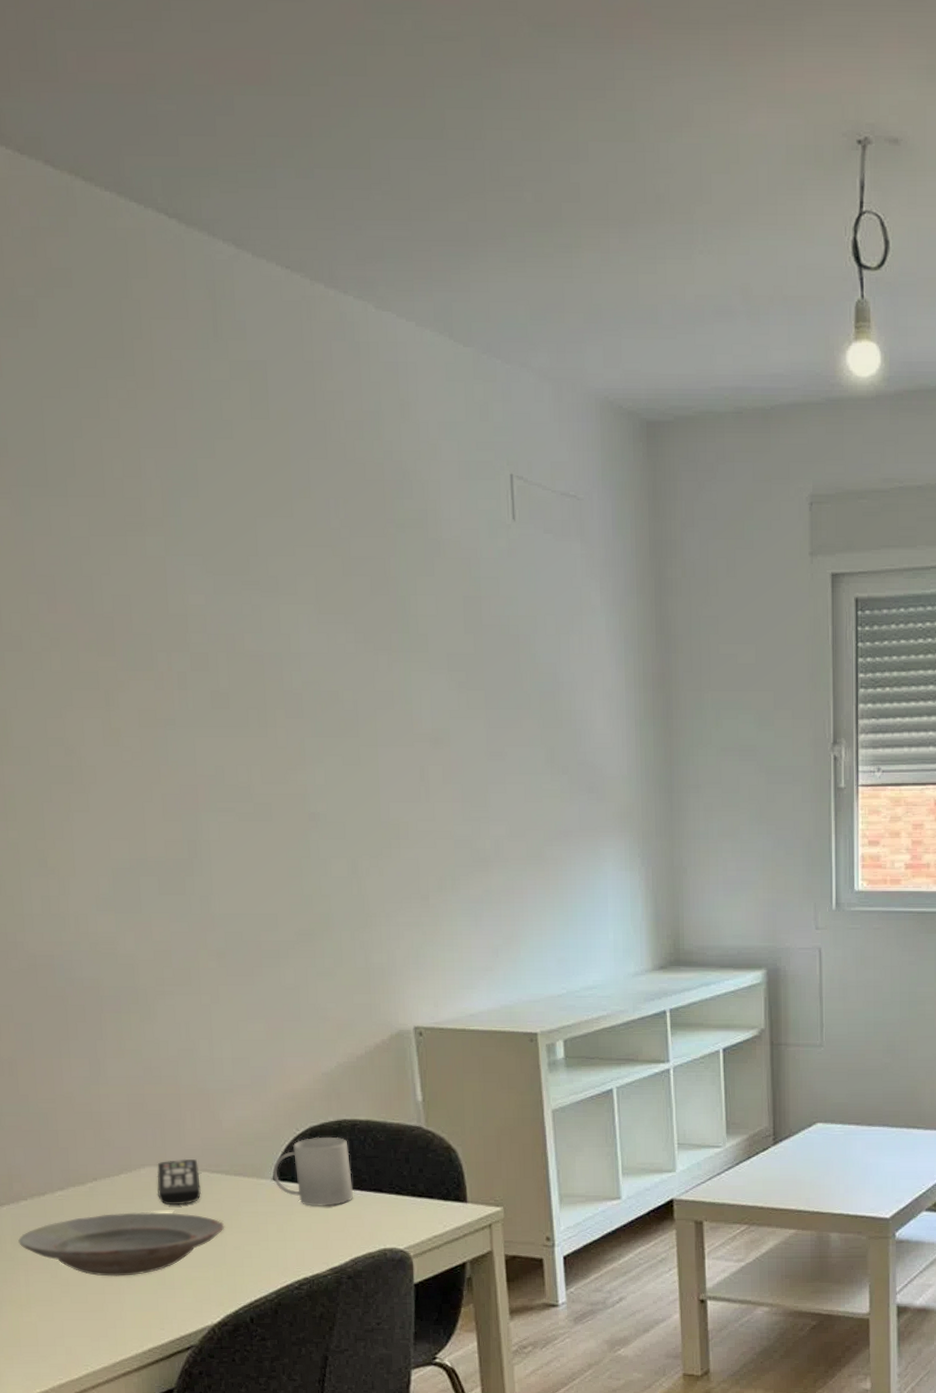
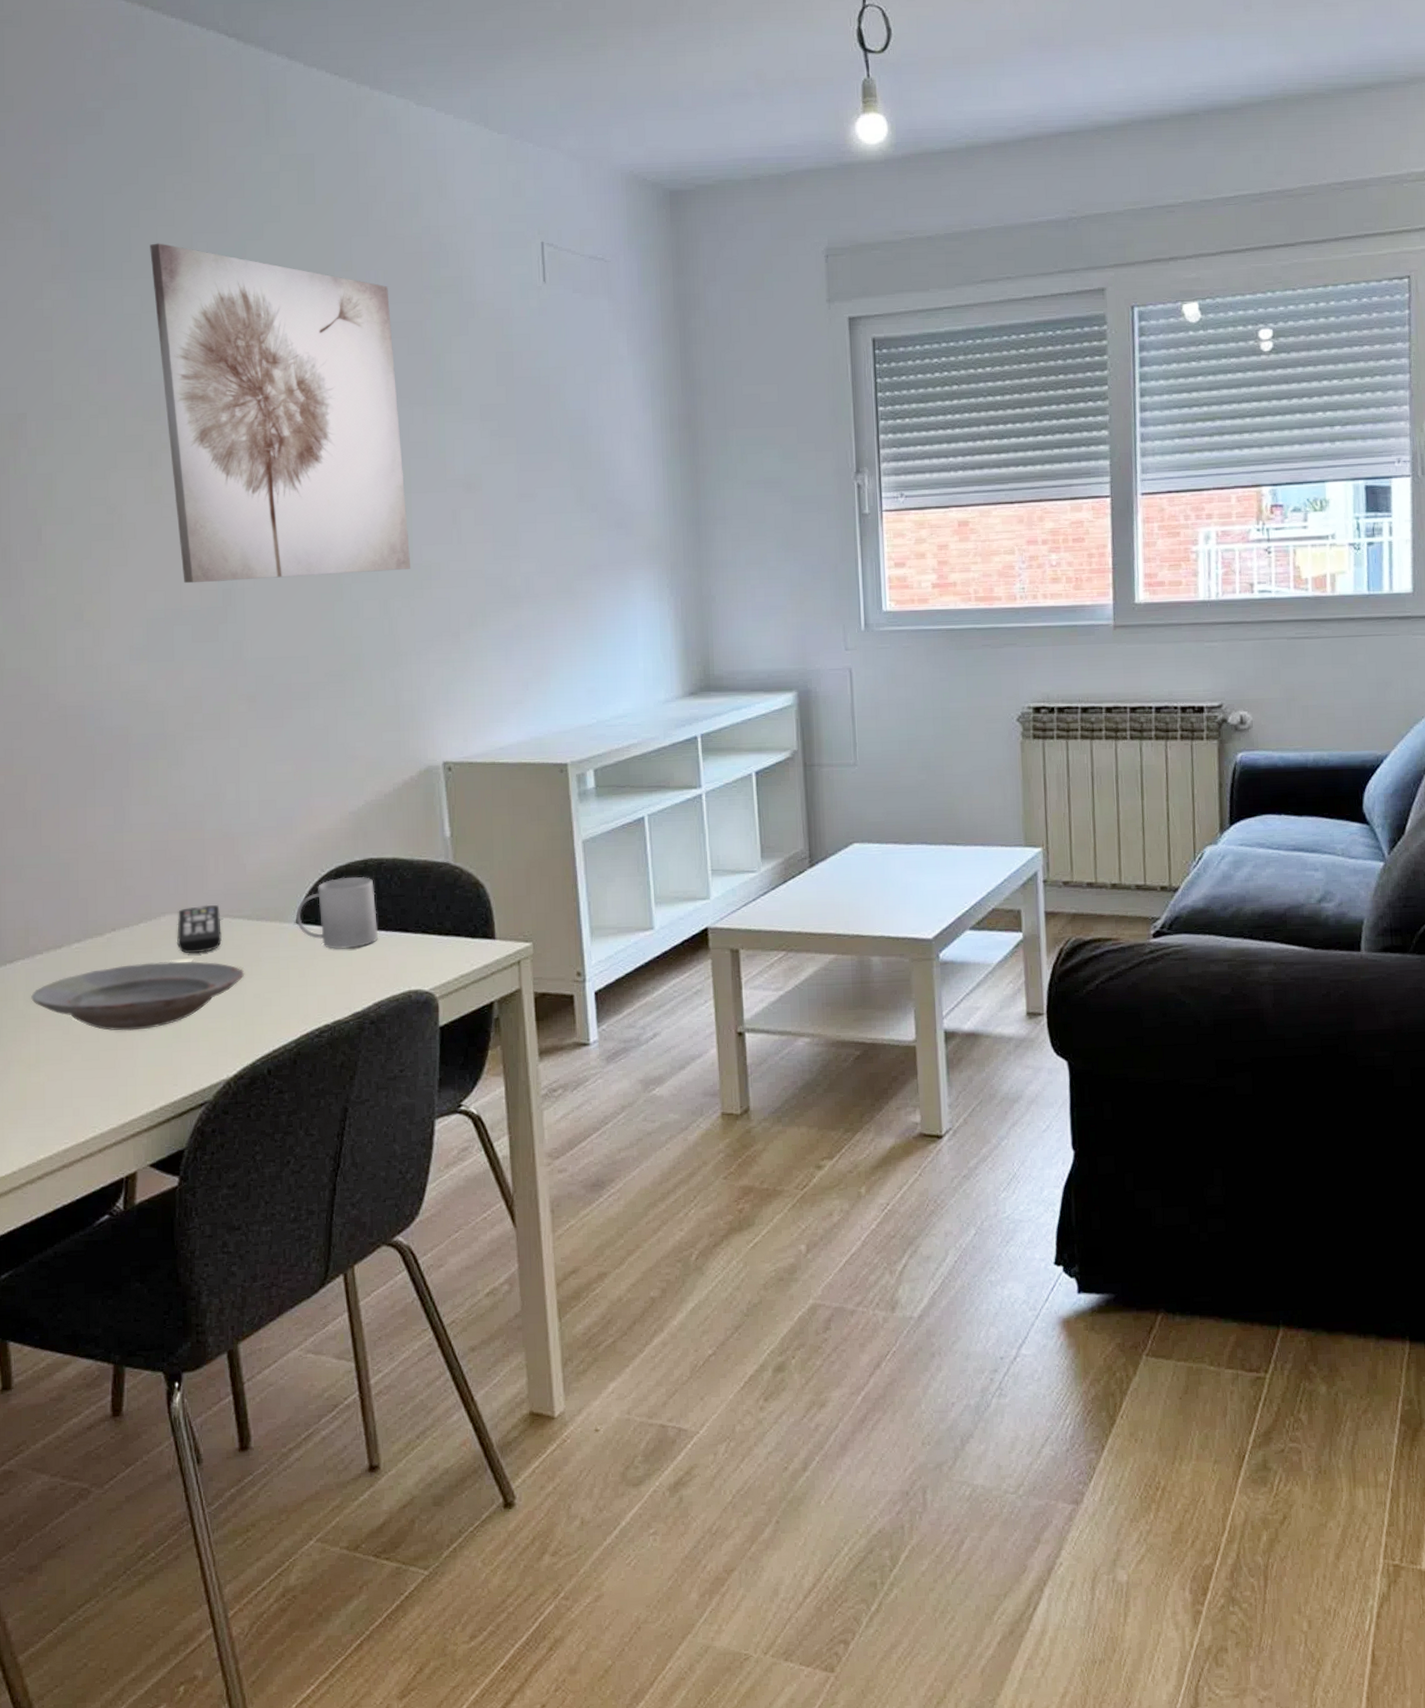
wall art: none [95,457,379,833] -> present [150,243,411,584]

